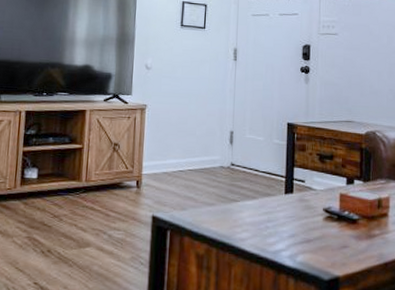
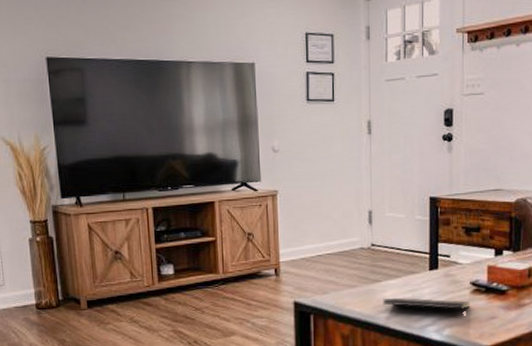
notepad: none [238,218,322,245] -> present [382,297,470,318]

